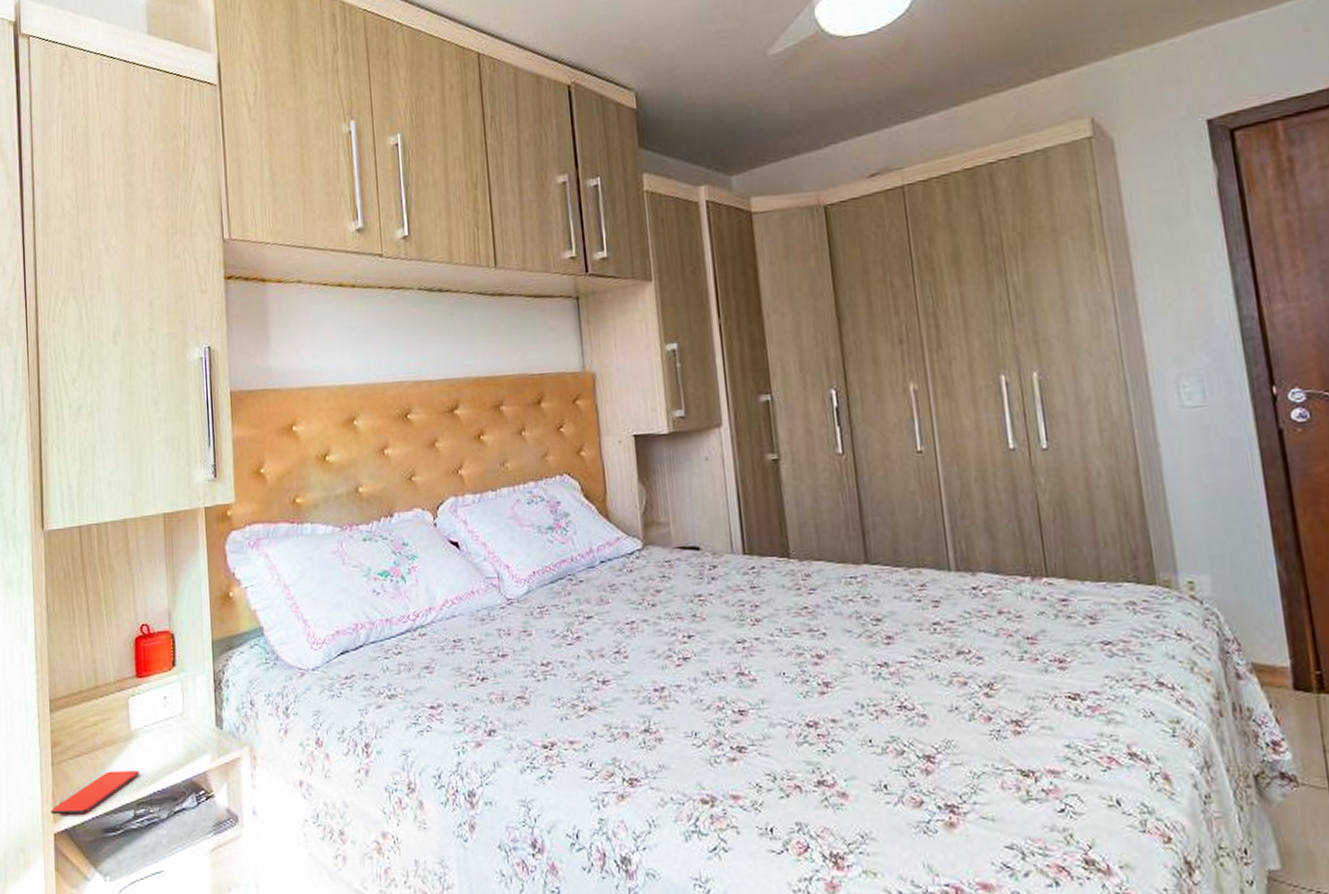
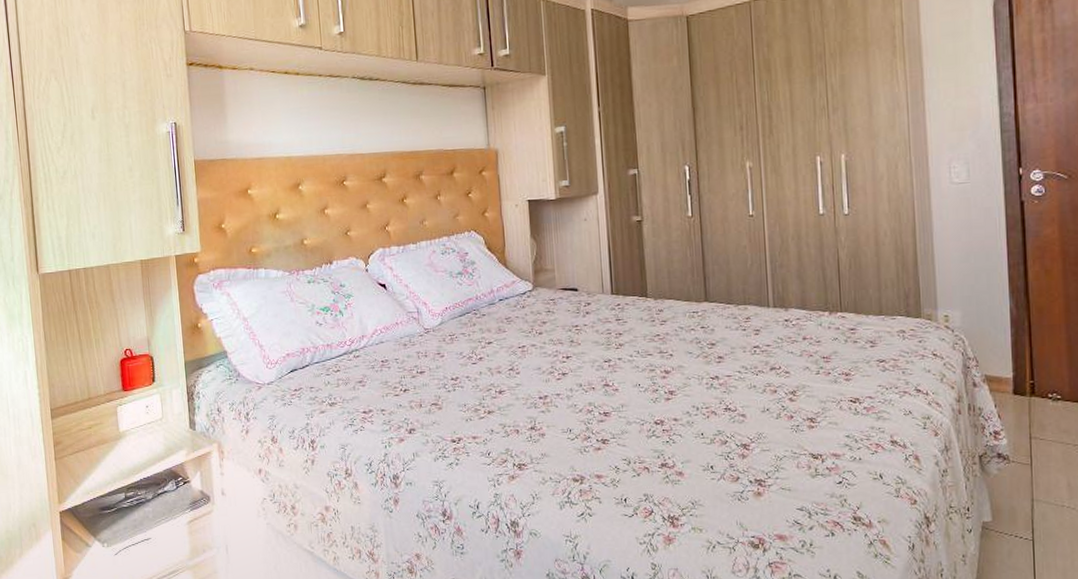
phone: present [50,770,140,815] -> none [55,463,129,498]

